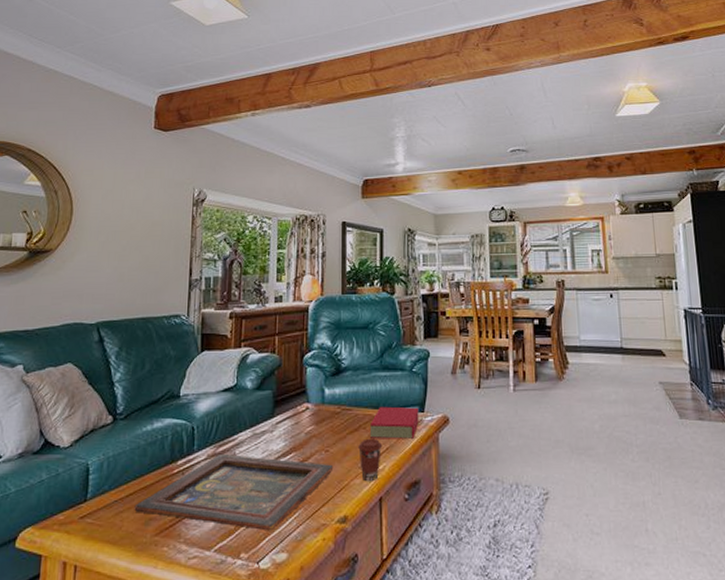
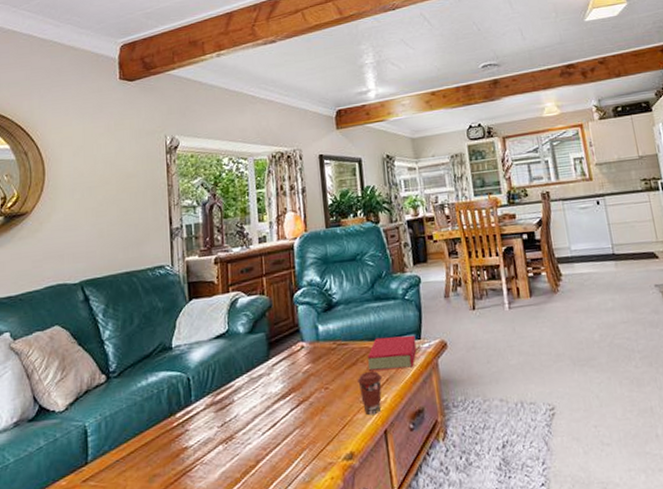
religious icon: present [134,453,334,531] -> none [137,401,335,476]

